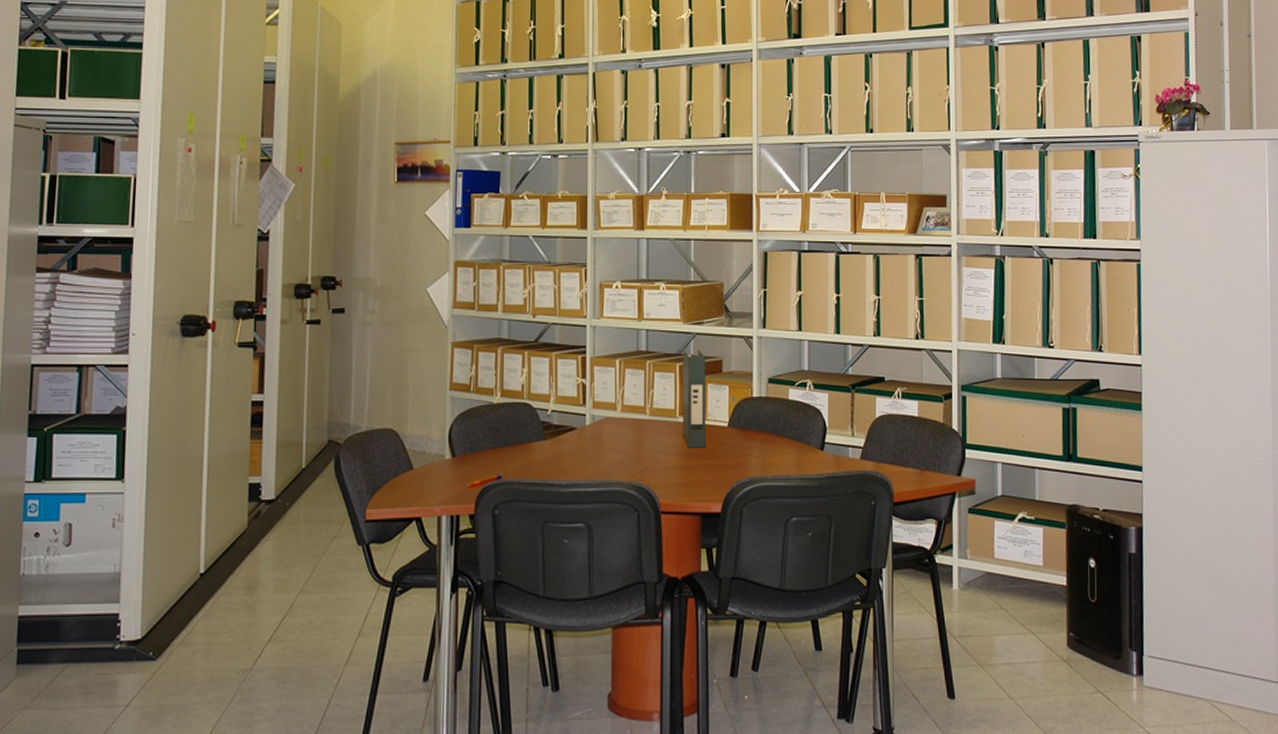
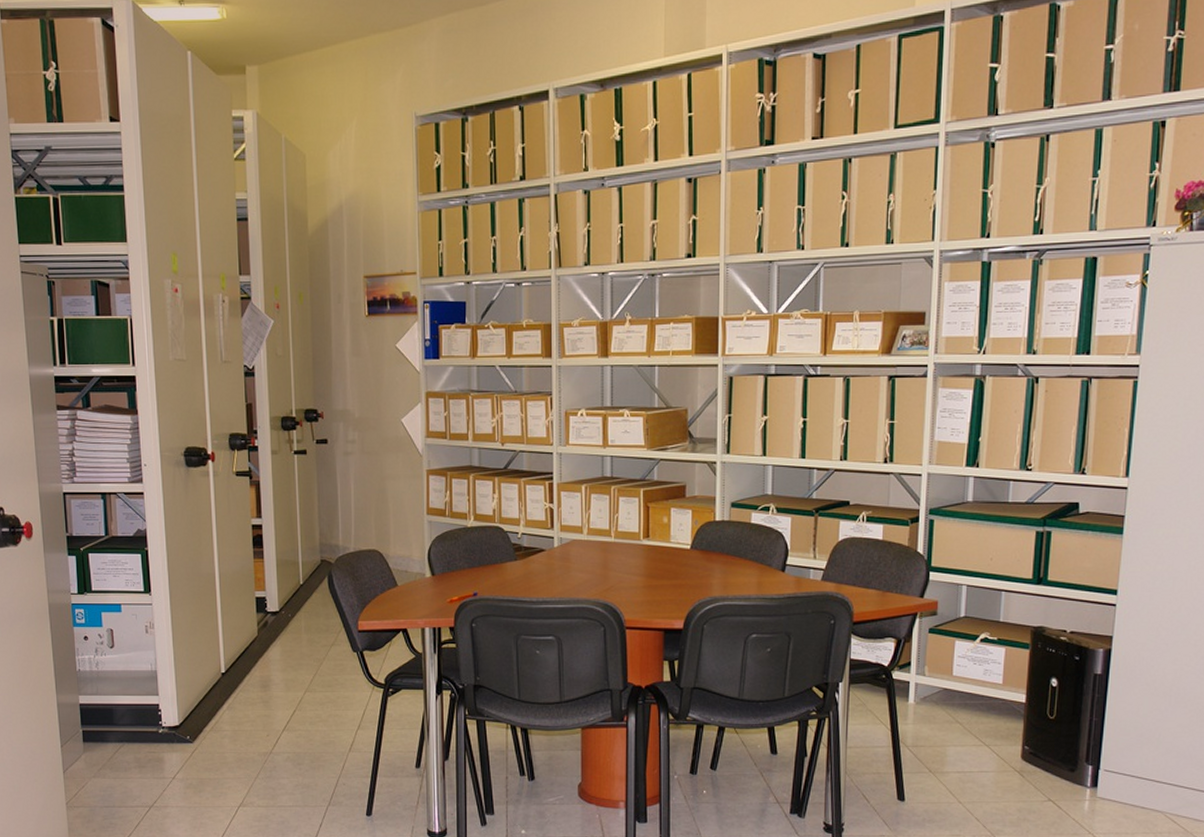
binder: present [683,349,706,448] -> none [646,475,669,569]

